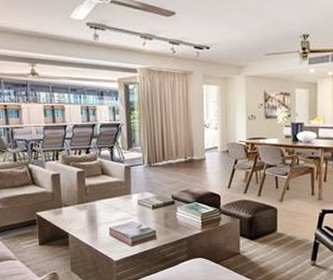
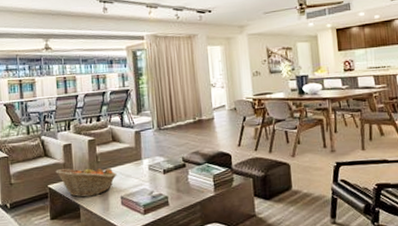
fruit basket: none [43,196,106,226] -> present [55,165,117,198]

